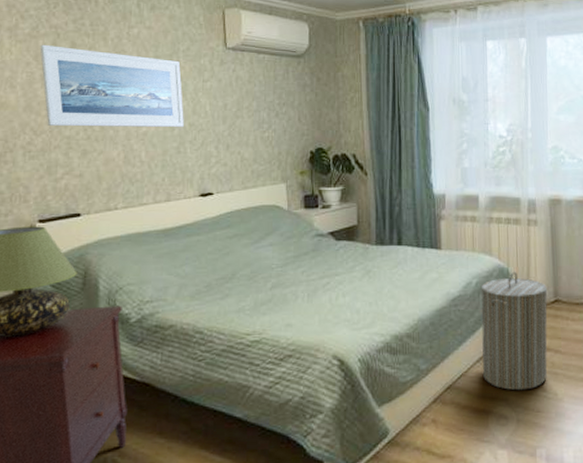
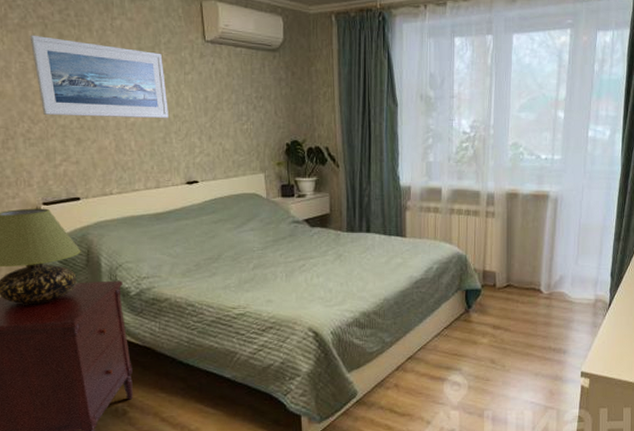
laundry hamper: present [480,271,548,391] -> none [439,258,501,362]

